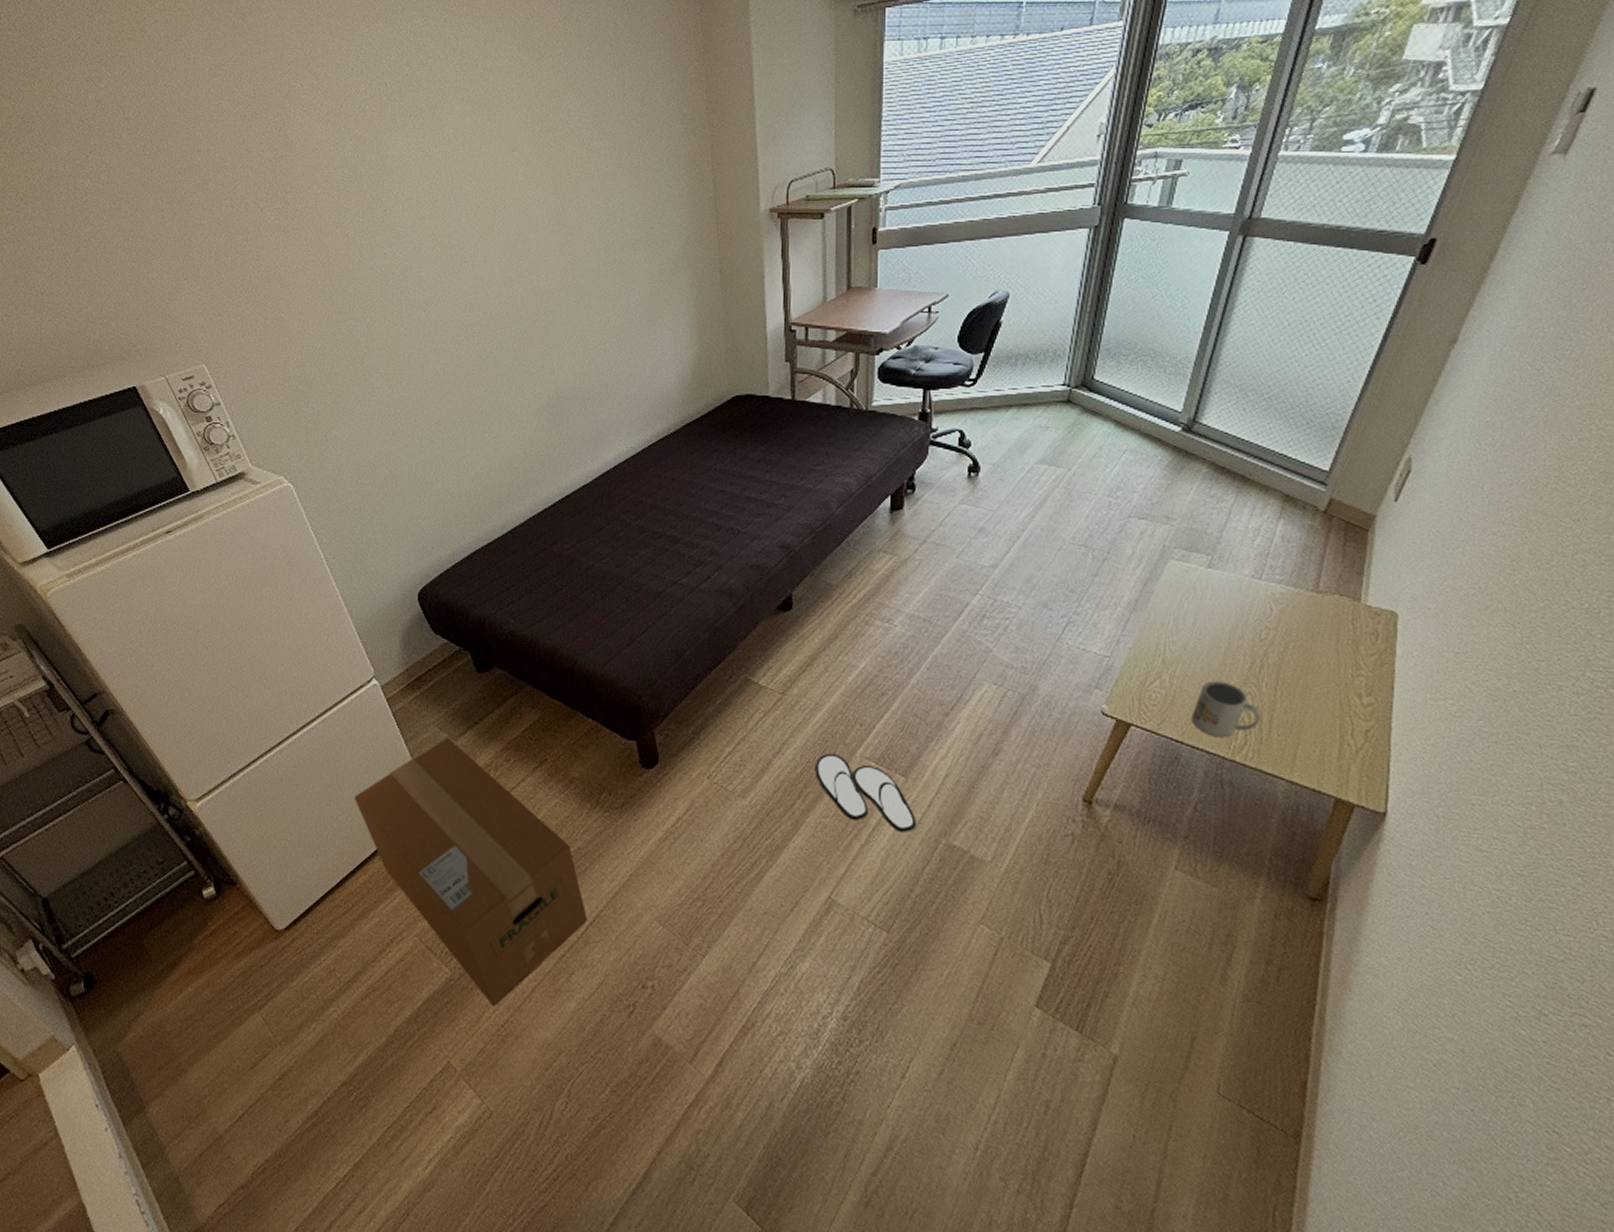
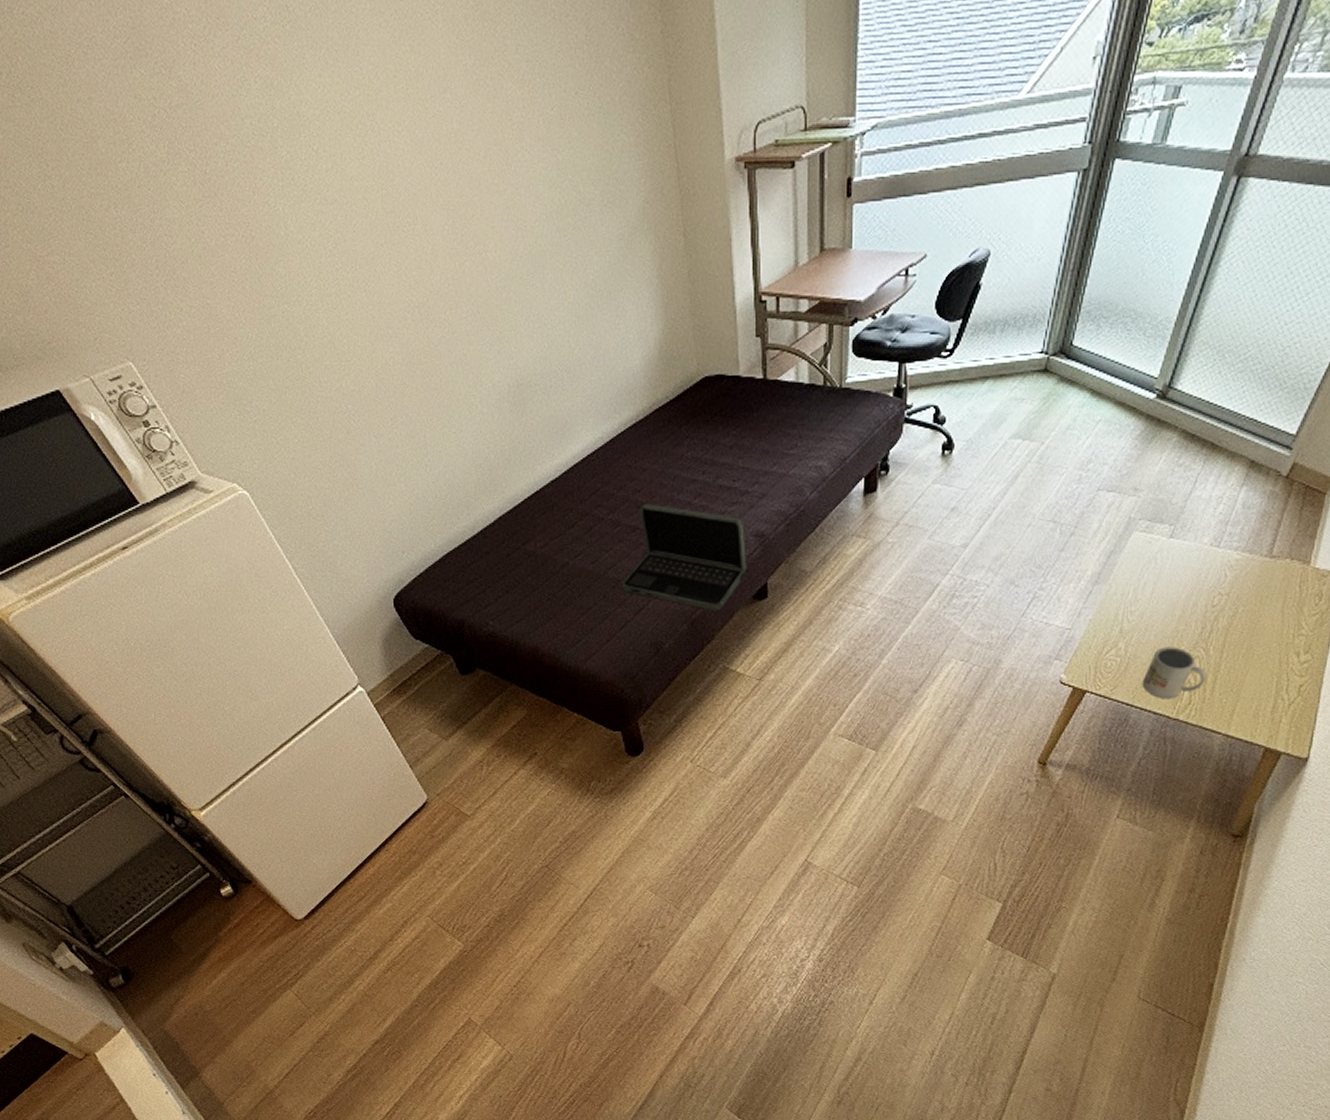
box: present [354,737,587,1007] -> none [354,737,585,971]
laptop: none [646,512,774,620] -> present [622,504,749,611]
slippers: present [816,753,916,832] -> none [792,732,885,800]

